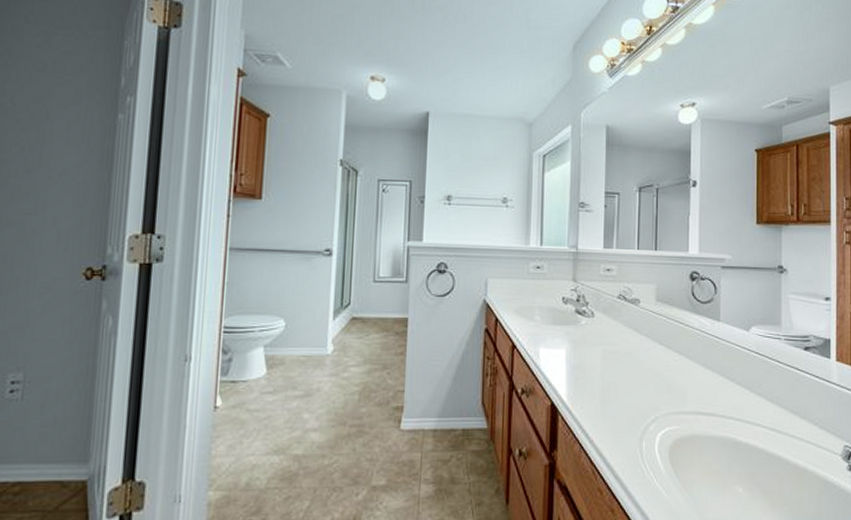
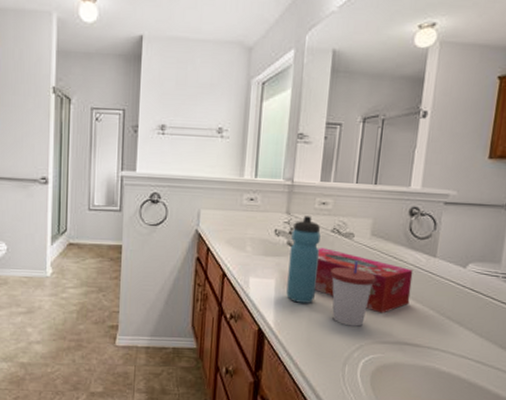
water bottle: none [577,283,607,374] -> present [286,216,321,303]
tissue box: none [605,315,700,382] -> present [314,248,413,313]
cup: none [620,327,665,397] -> present [330,260,376,327]

